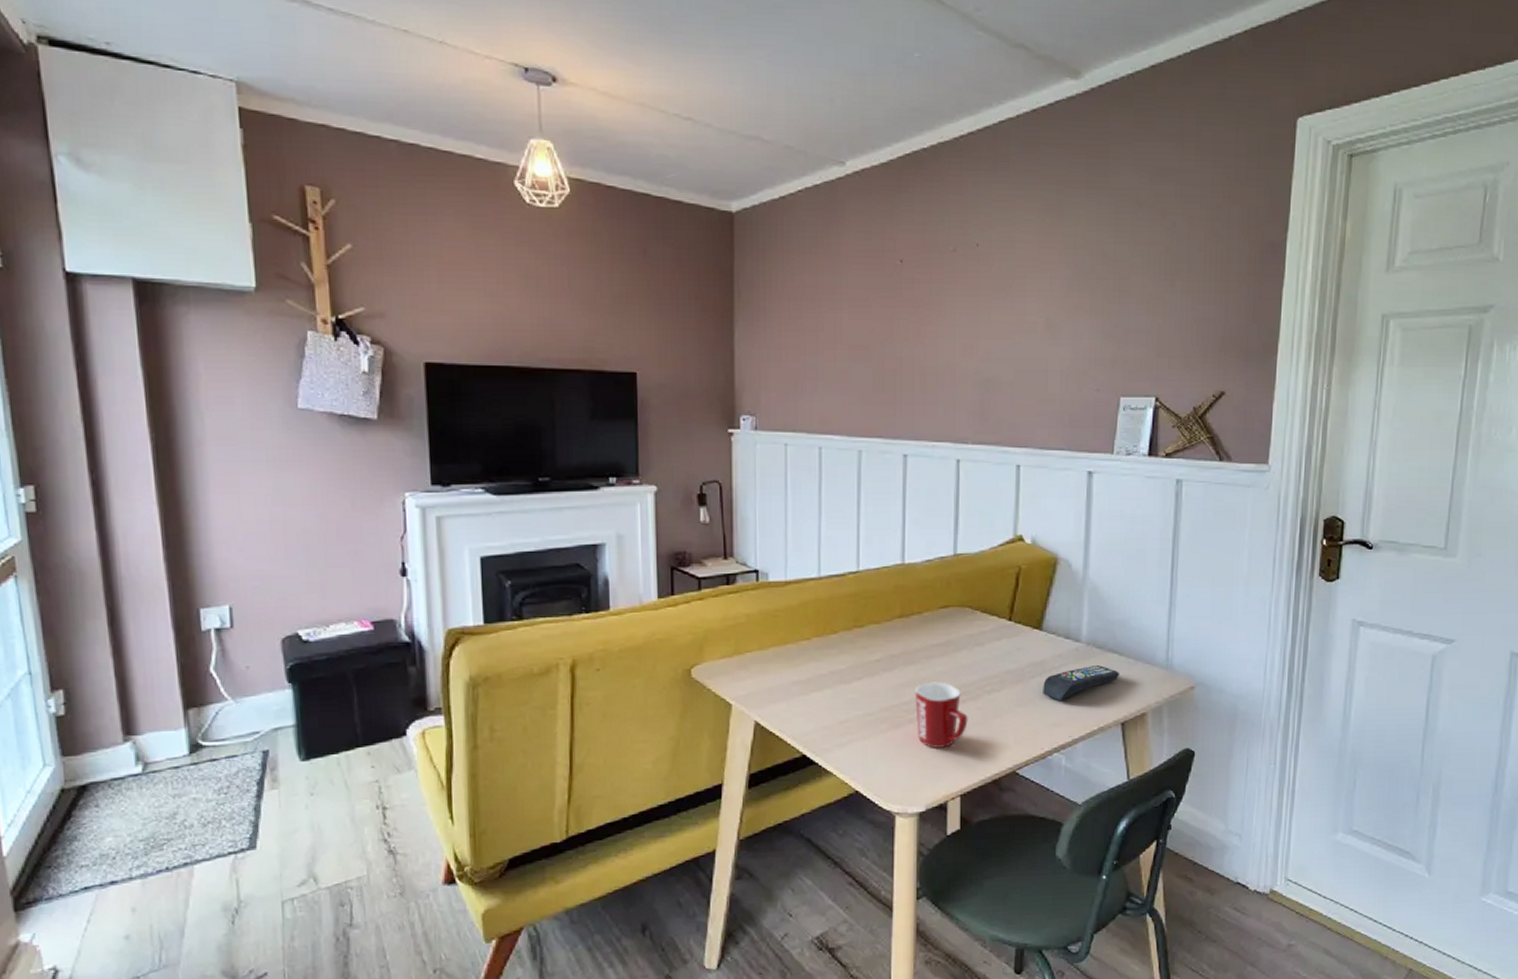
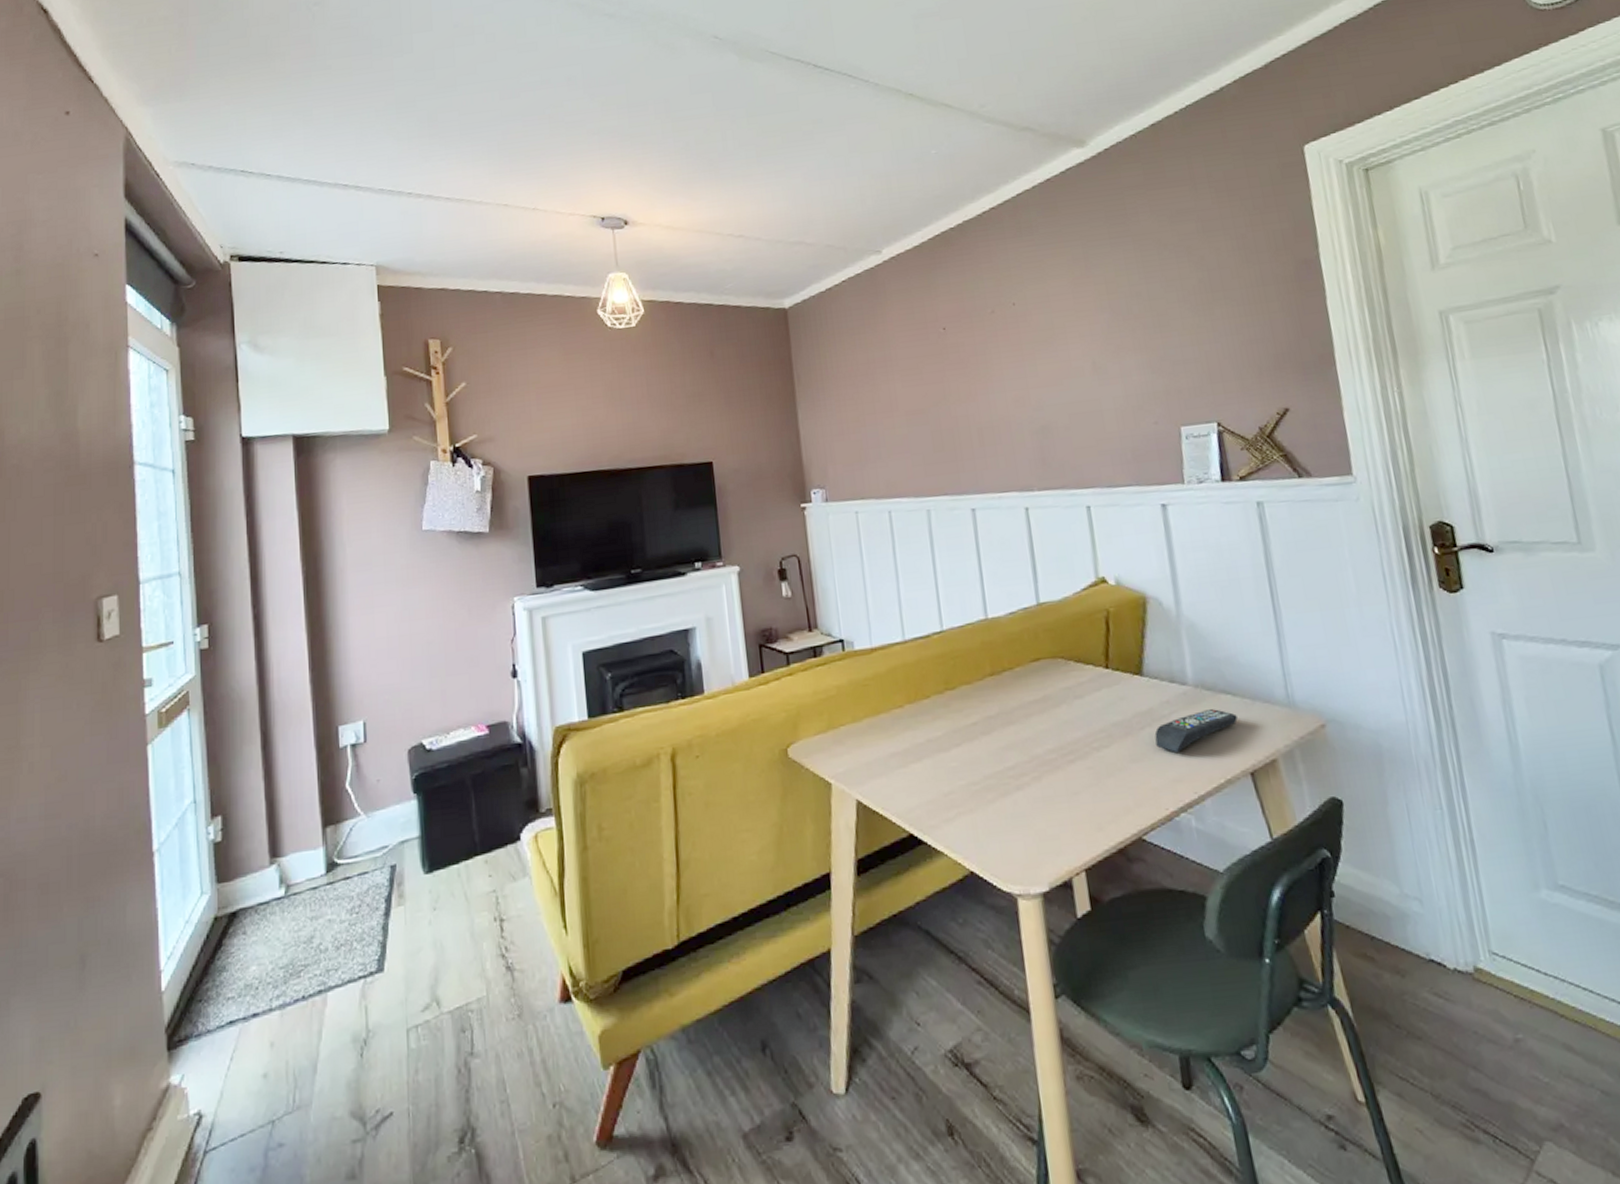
mug: present [914,682,968,748] -> none [1017,741,1081,817]

